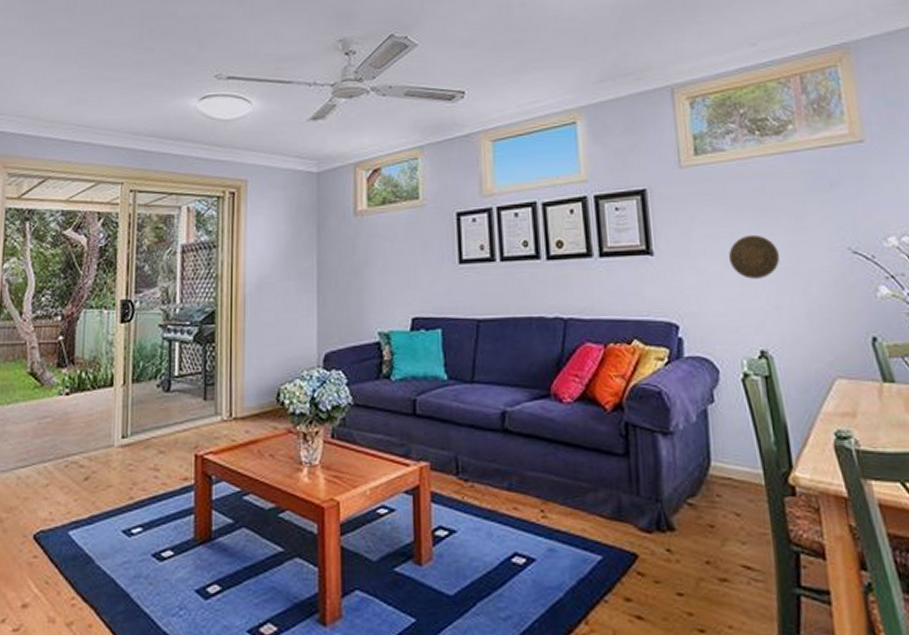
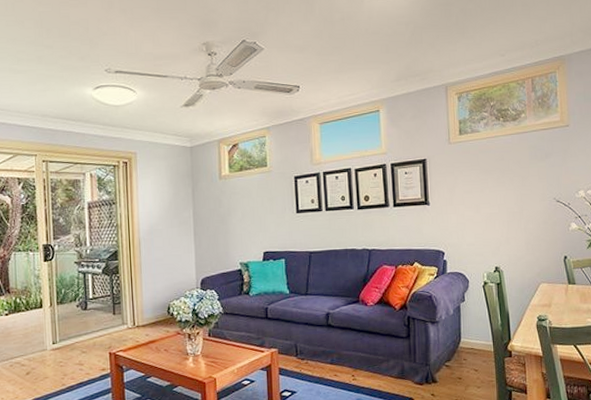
decorative plate: present [728,234,780,279] -> none [478,190,511,220]

